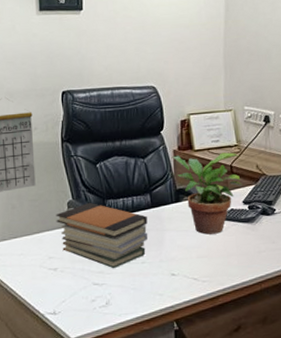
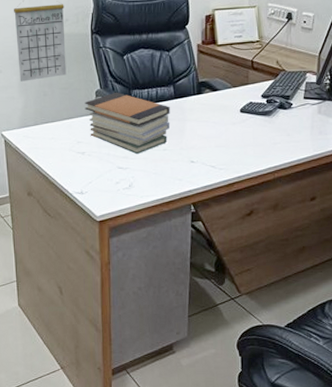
potted plant: present [172,152,243,235] -> none [196,48,262,126]

